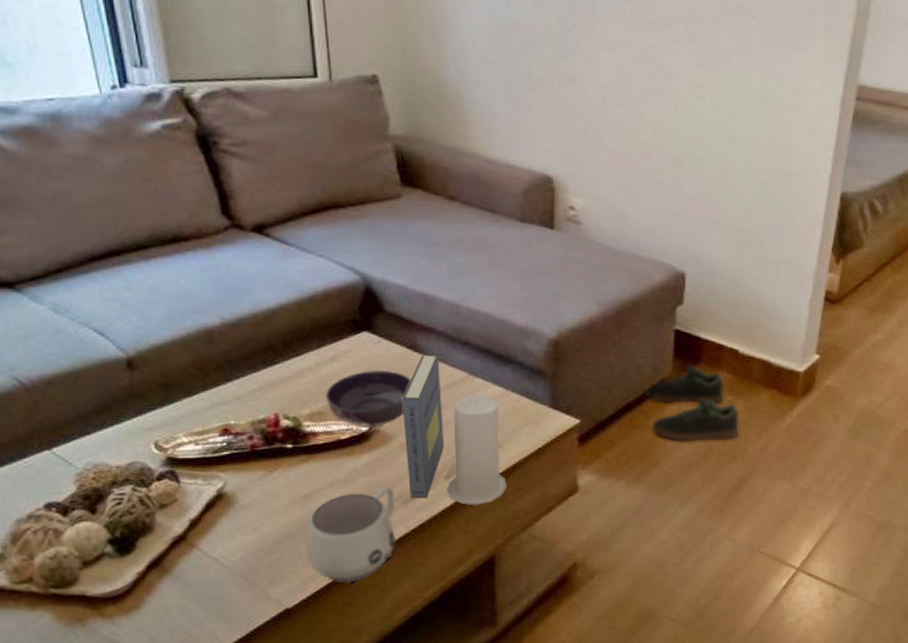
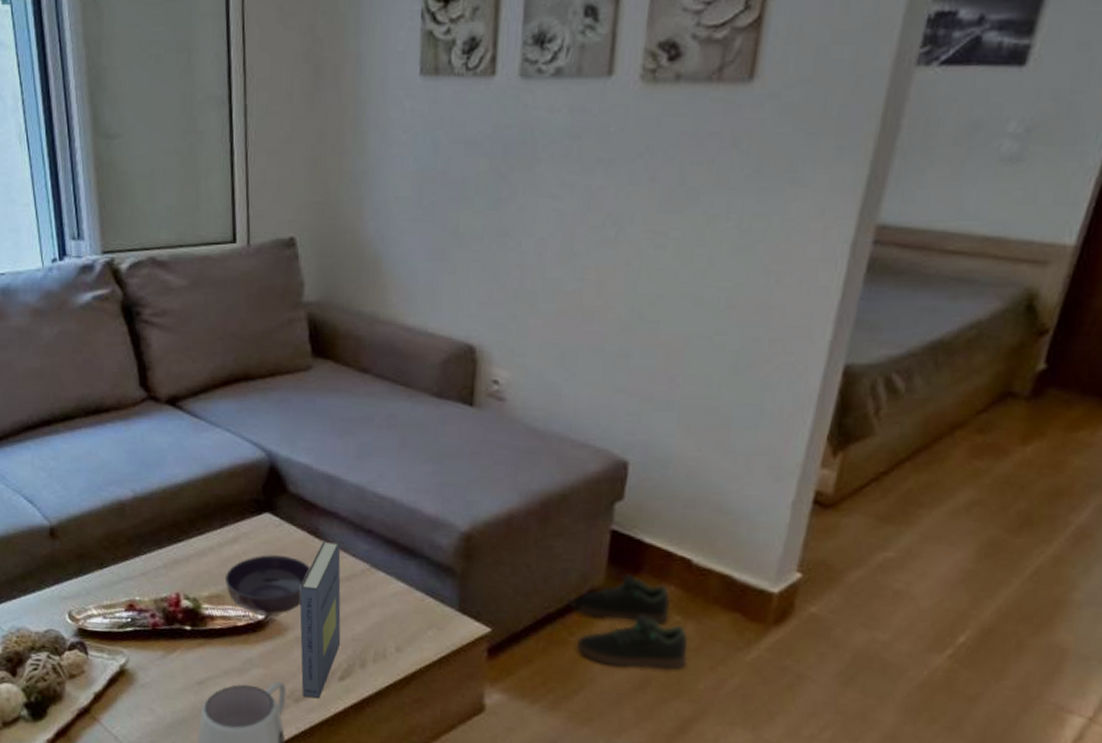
candle: present [446,394,507,505] -> none [340,588,405,714]

